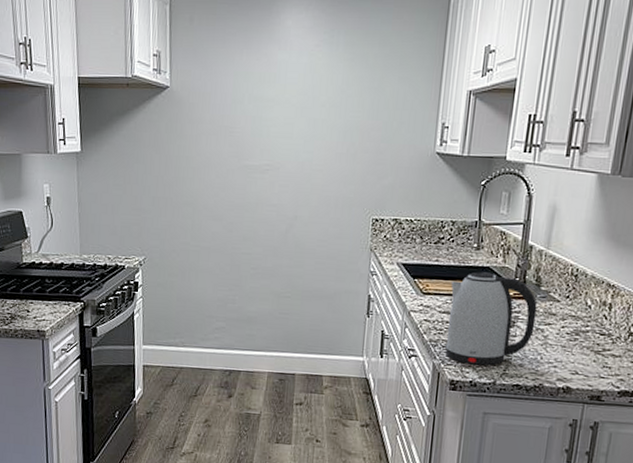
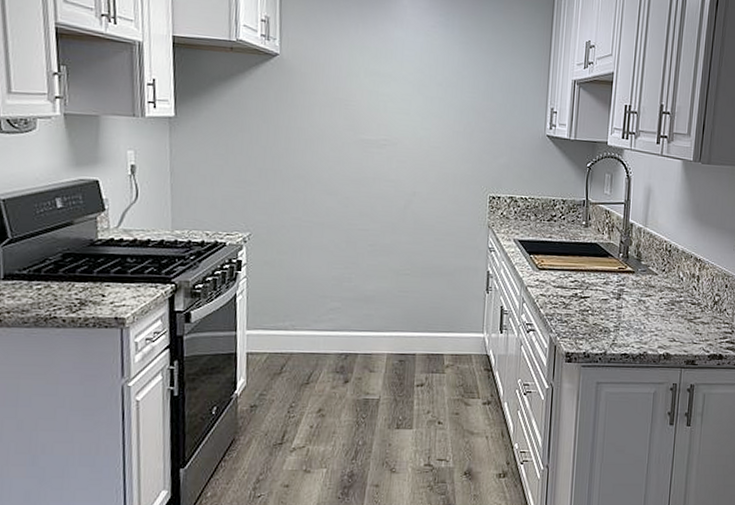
kettle: present [445,271,538,366] -> none [560,247,639,337]

